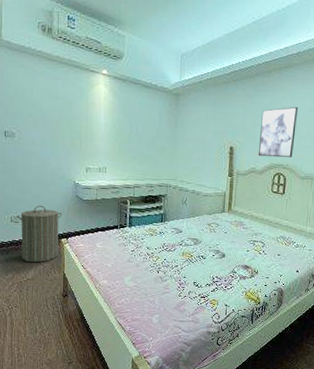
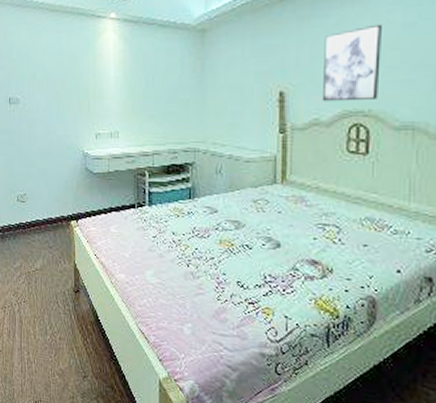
laundry hamper: present [17,205,63,263] -> none [23,181,71,250]

